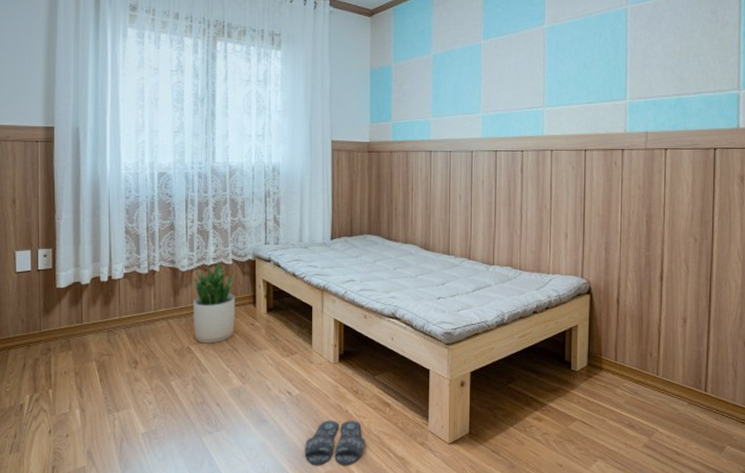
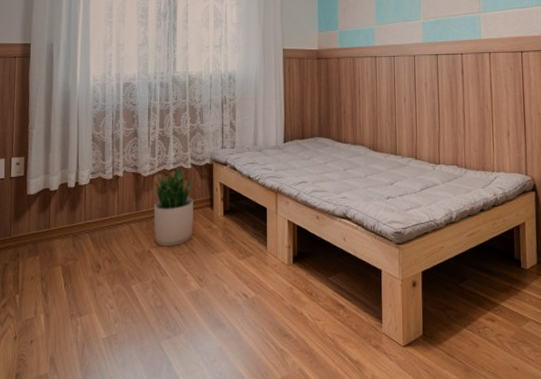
slippers: present [304,420,365,466] -> none [260,323,320,371]

